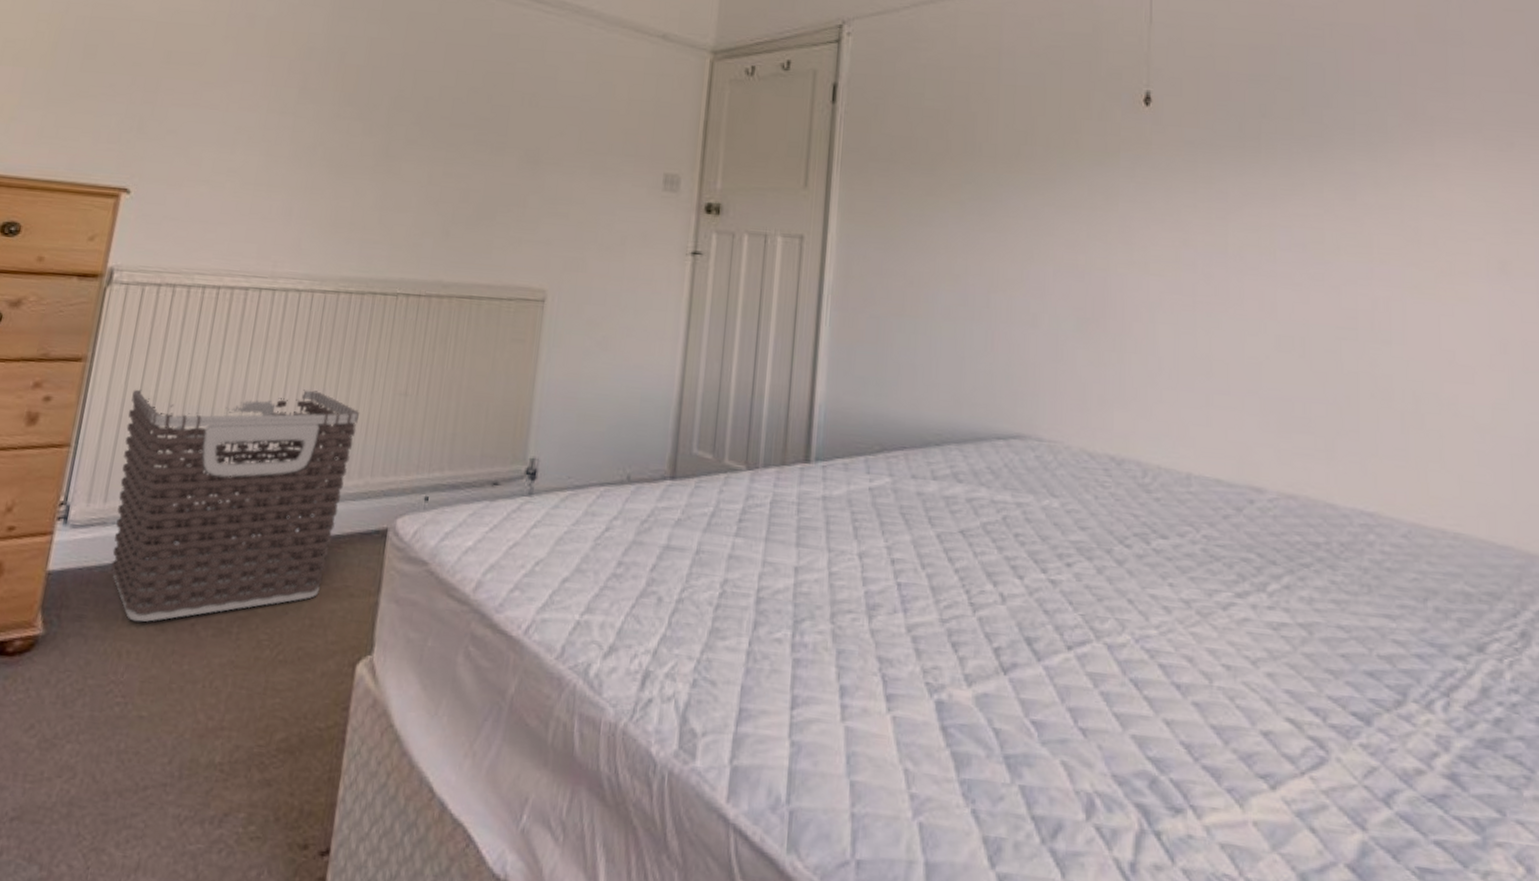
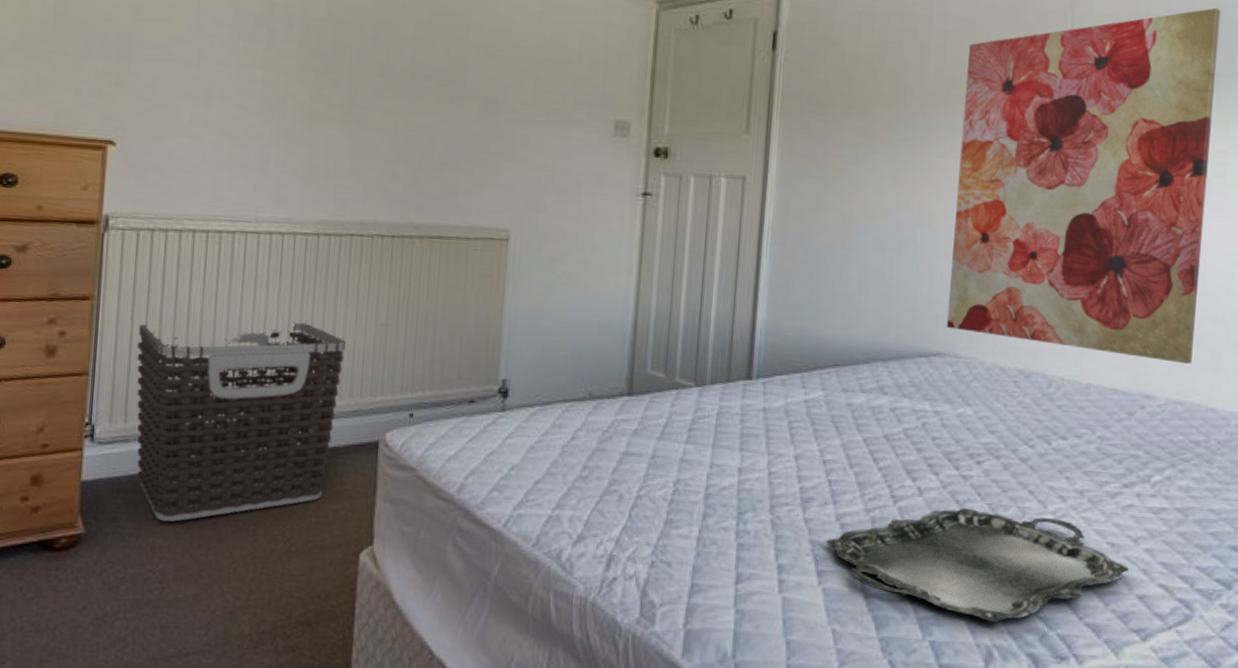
serving tray: none [896,619,1250,763] -> present [826,507,1130,622]
wall art: none [1026,65,1304,452] -> present [946,7,1221,364]

